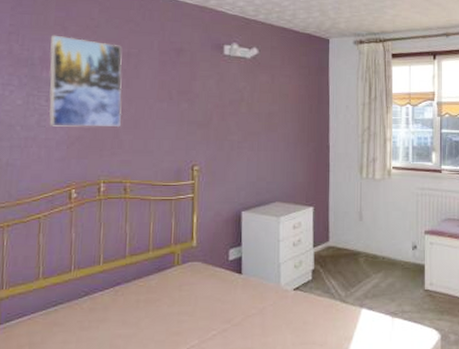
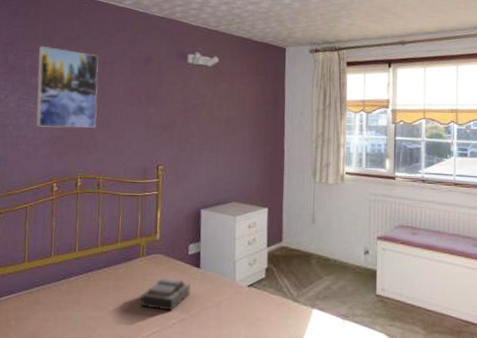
bible: none [176,286,232,322] -> present [140,277,191,311]

